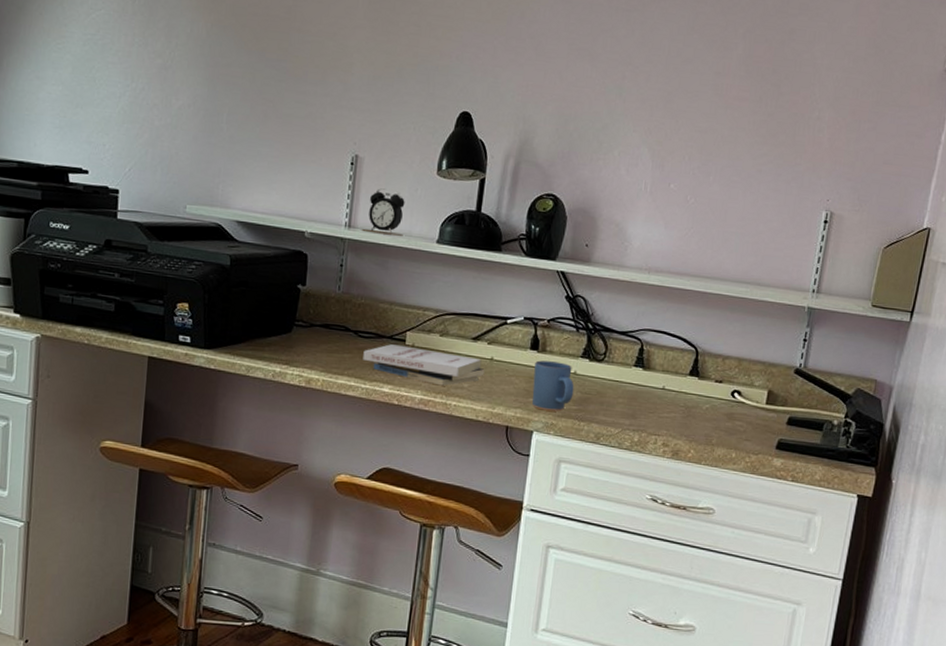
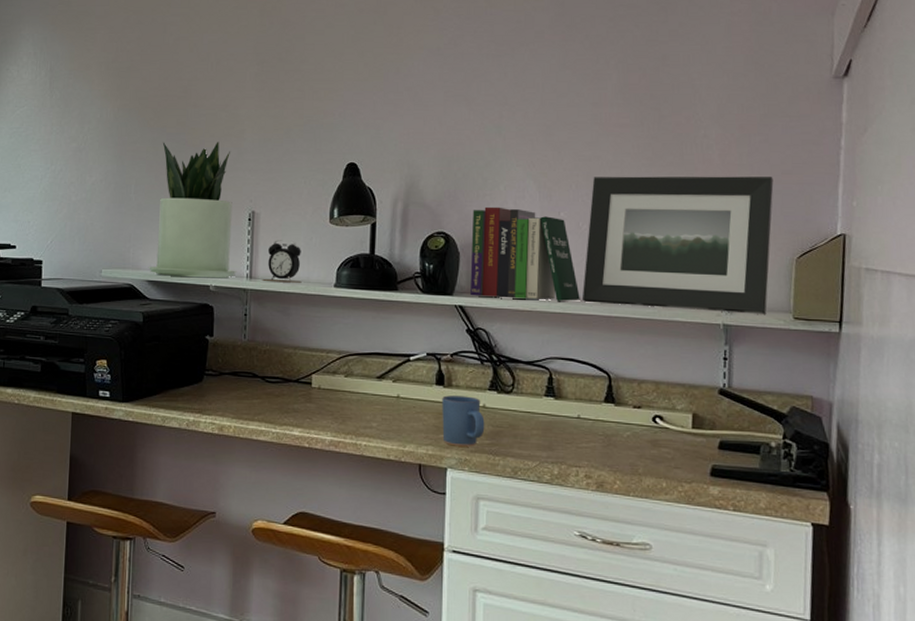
planter: none [238,68,336,226] -> present [148,141,238,279]
books: present [363,344,485,386] -> none [272,388,392,426]
books: none [573,171,680,275] -> present [470,206,580,302]
picture frame: none [680,150,875,300] -> present [582,176,774,314]

